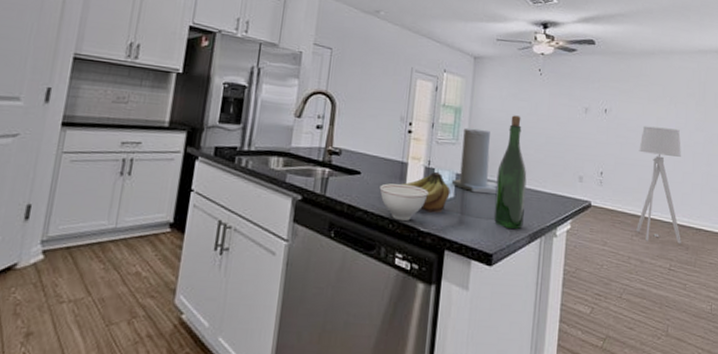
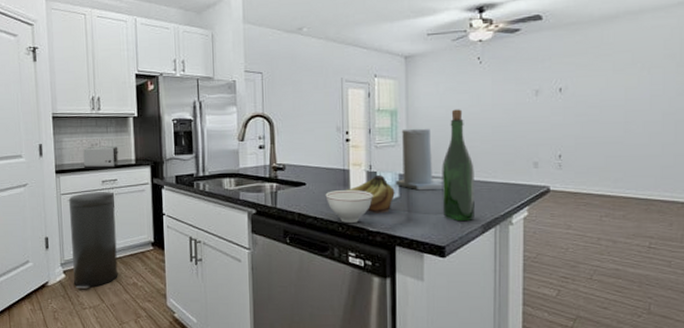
pedal bin: none [53,153,134,276] -> present [68,192,118,289]
toaster: none [101,99,151,129] -> present [82,146,119,169]
floor lamp: present [636,126,682,244] -> none [604,97,663,221]

